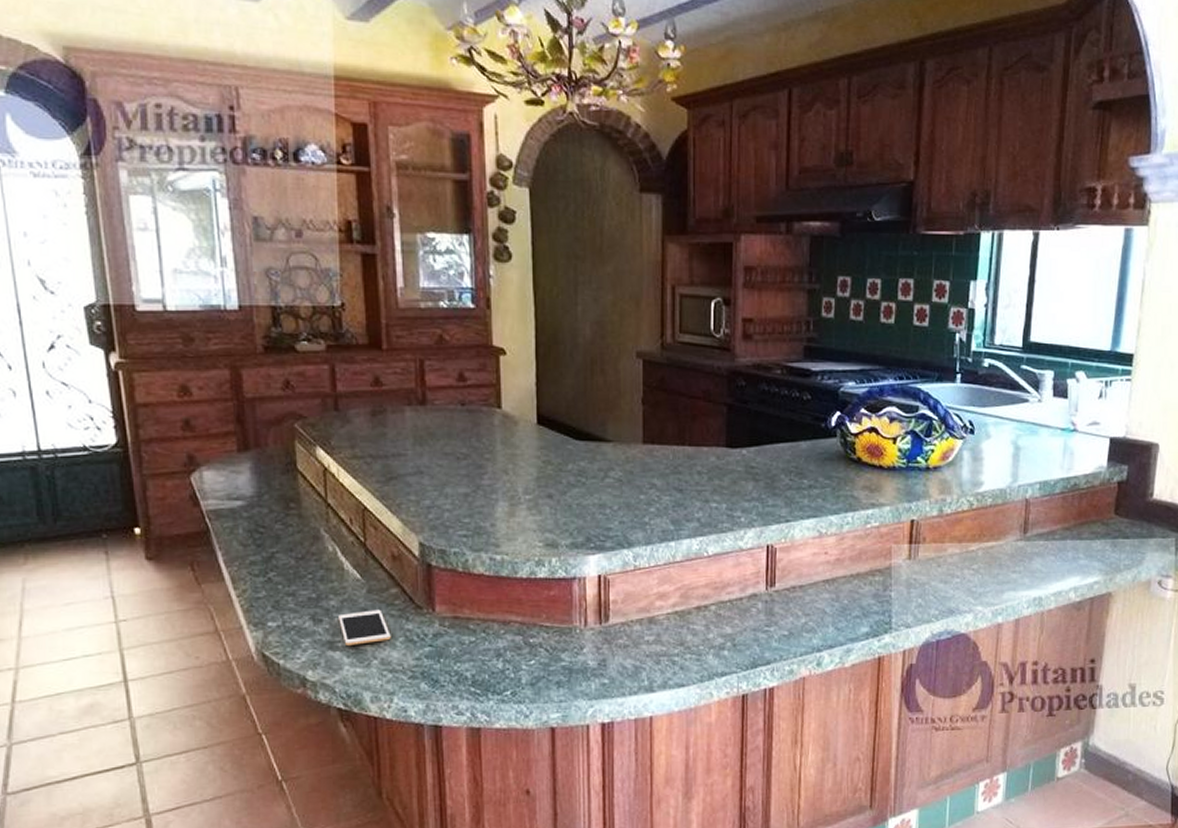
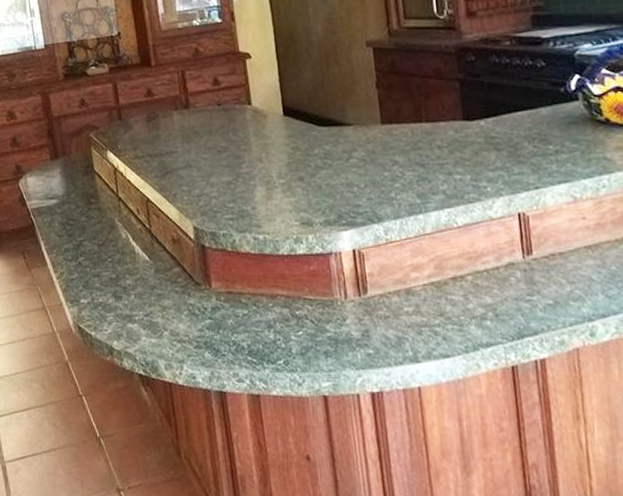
cell phone: present [338,609,391,645] -> none [134,287,177,319]

